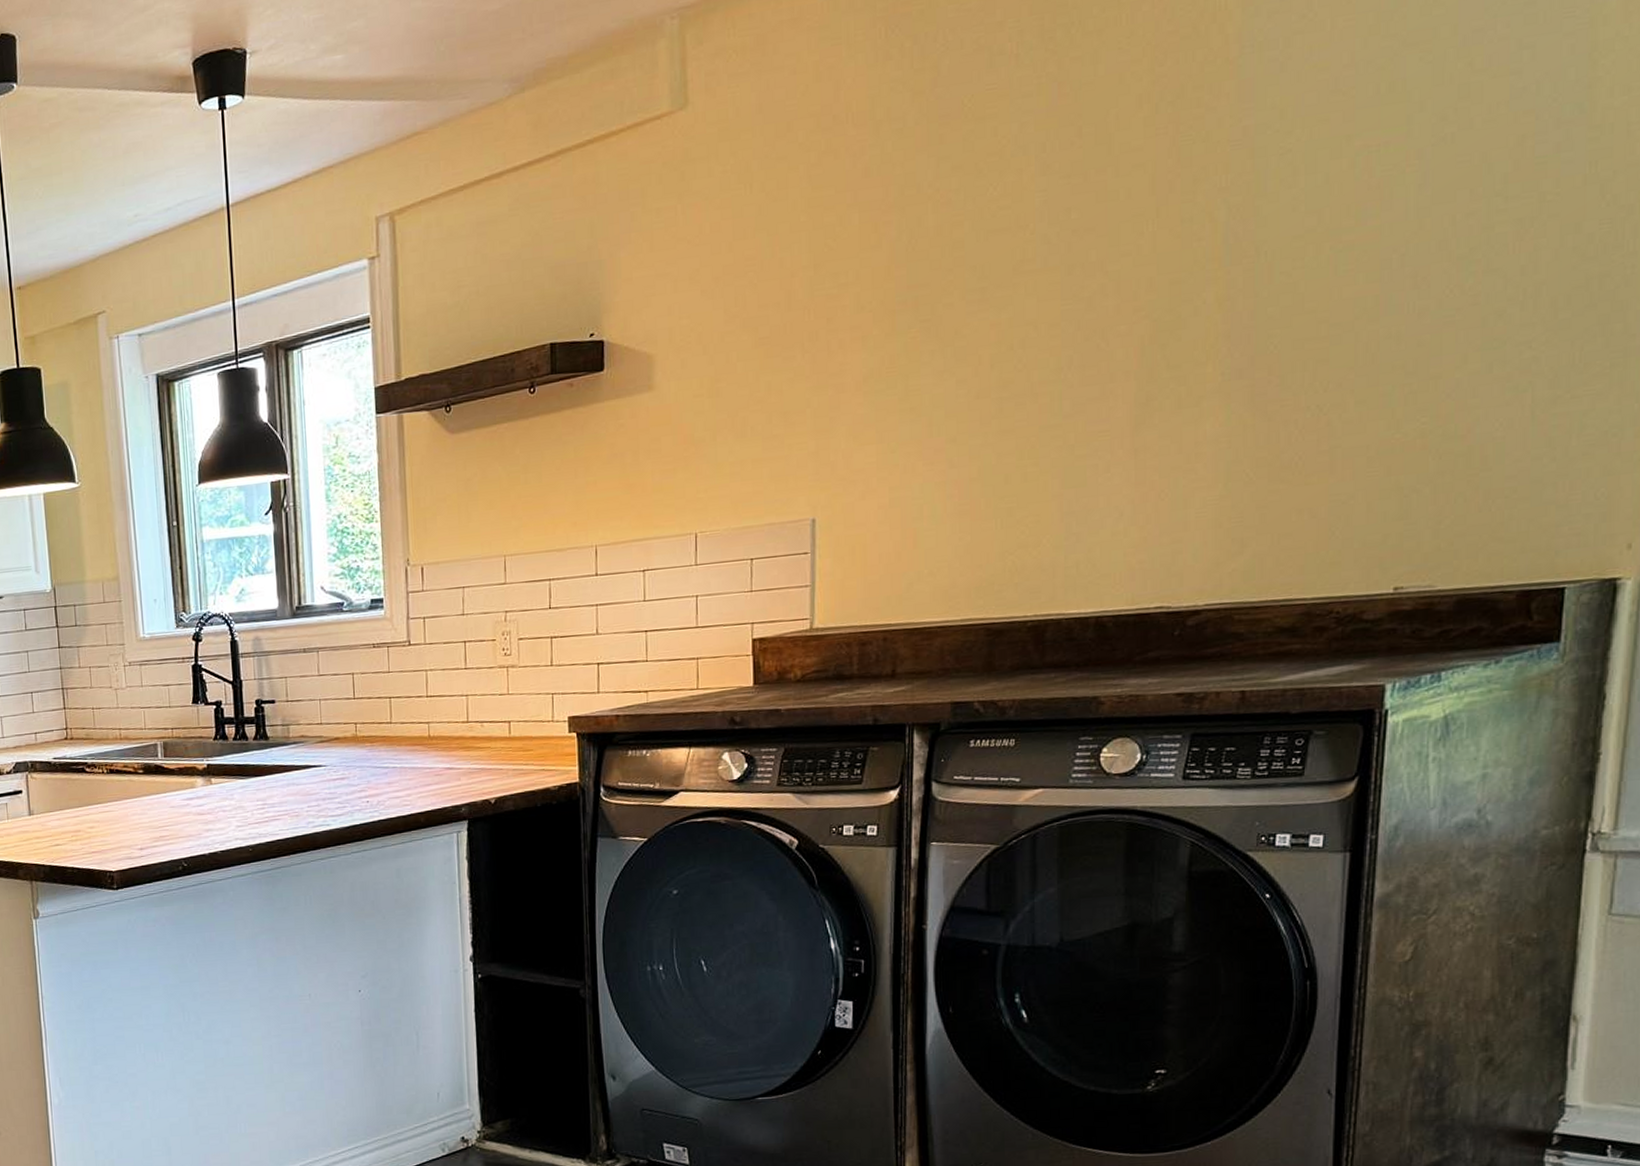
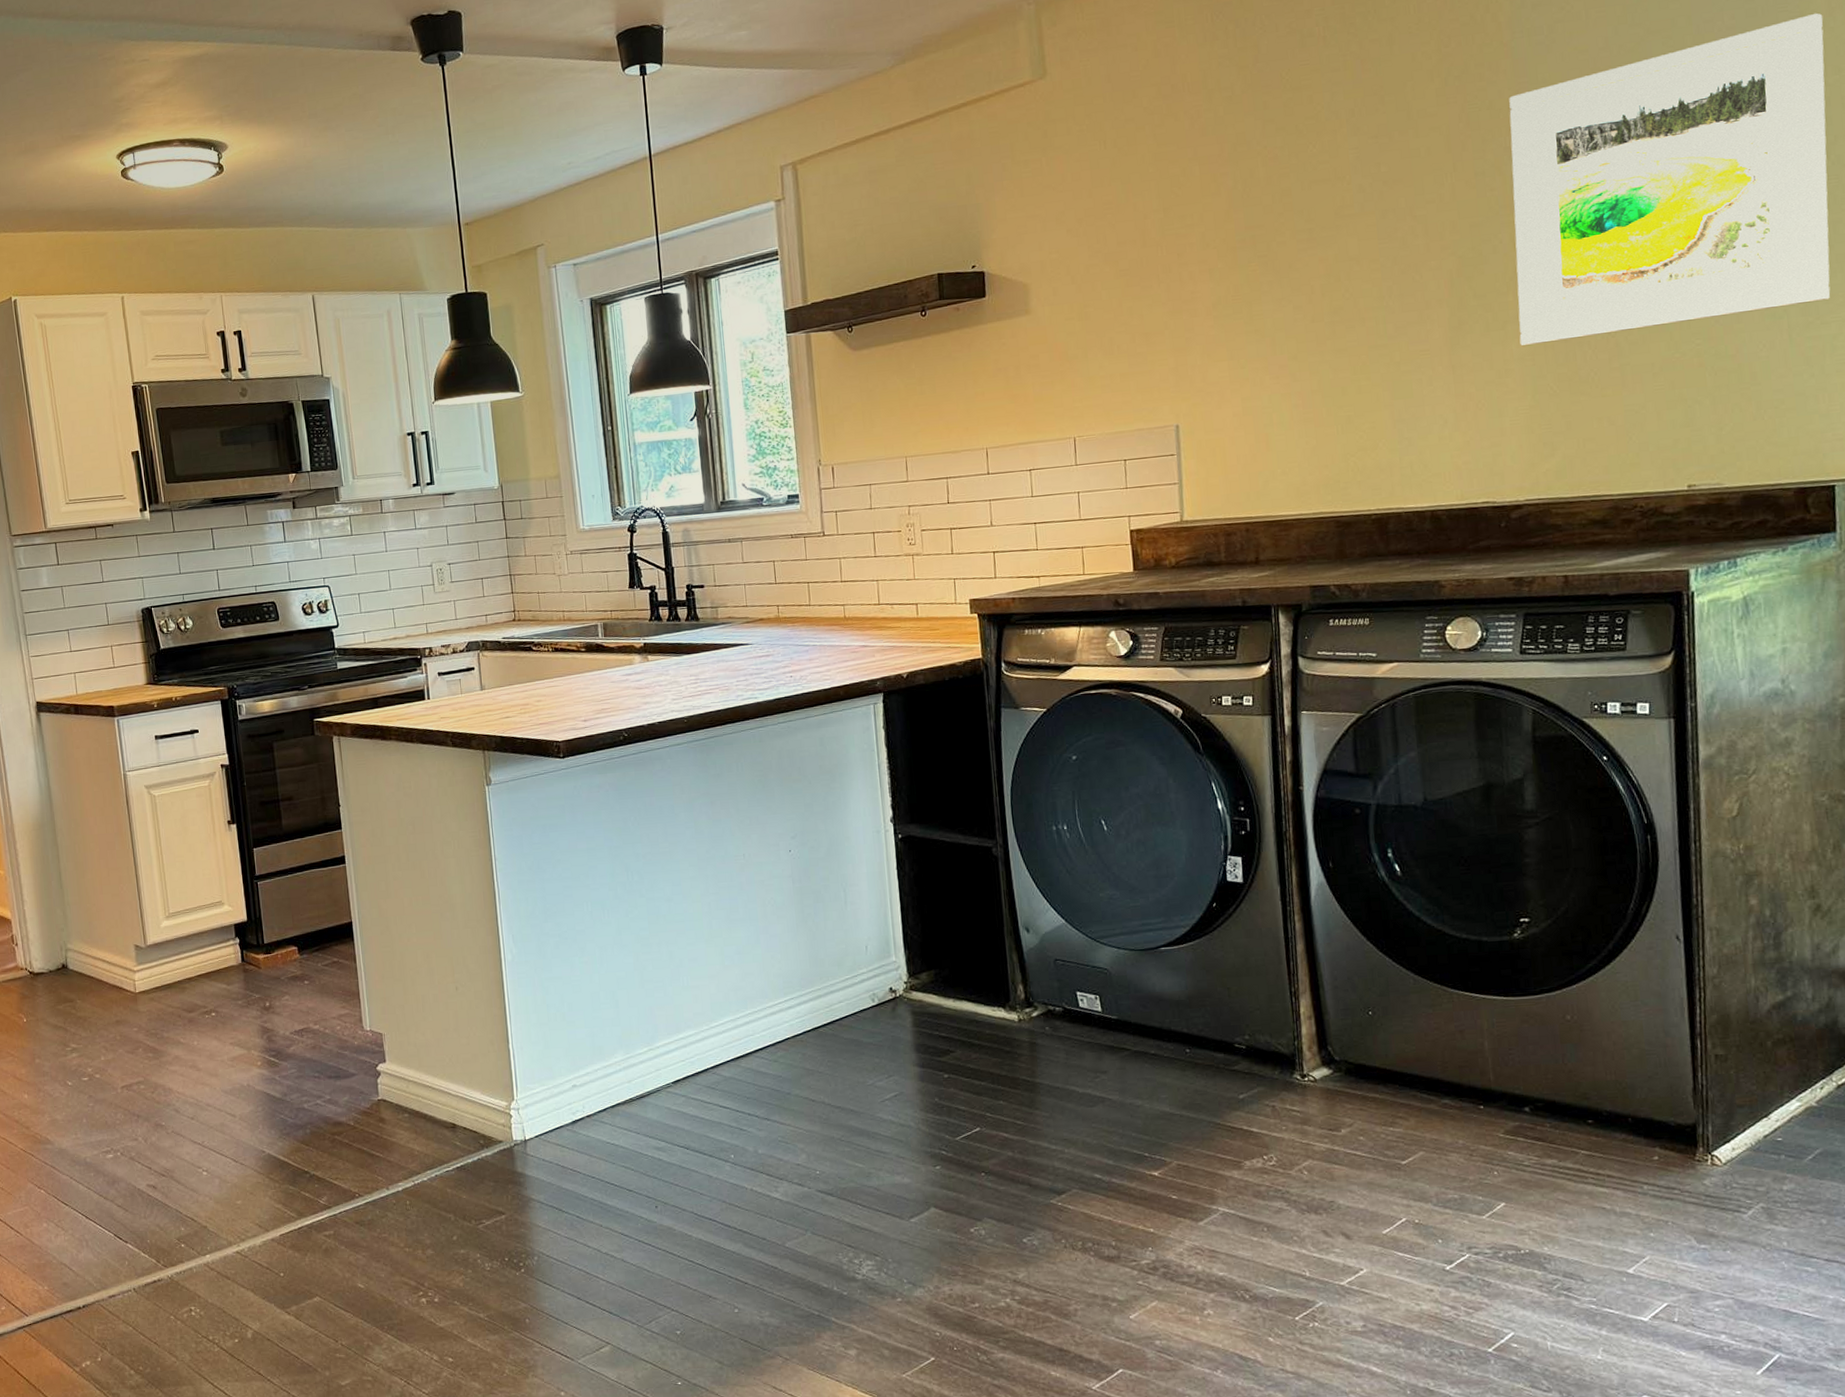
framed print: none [1216,18,1617,426] -> present [1509,13,1831,346]

